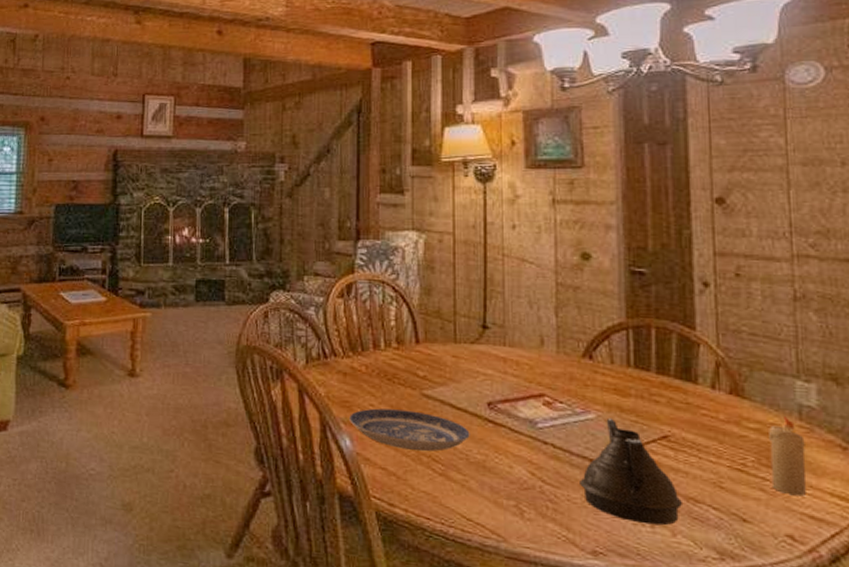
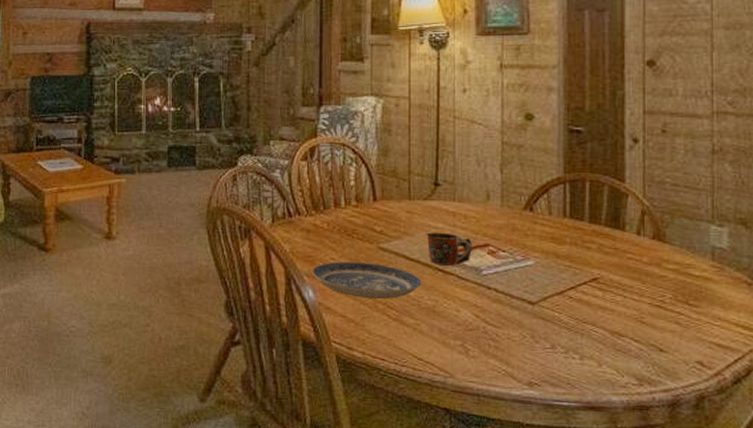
mug: none [474,379,525,418] -> present [426,232,472,267]
teapot: present [580,418,682,526] -> none [519,264,608,358]
candle: present [769,416,806,496] -> none [685,258,716,327]

